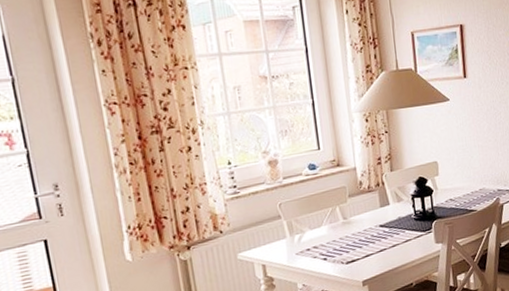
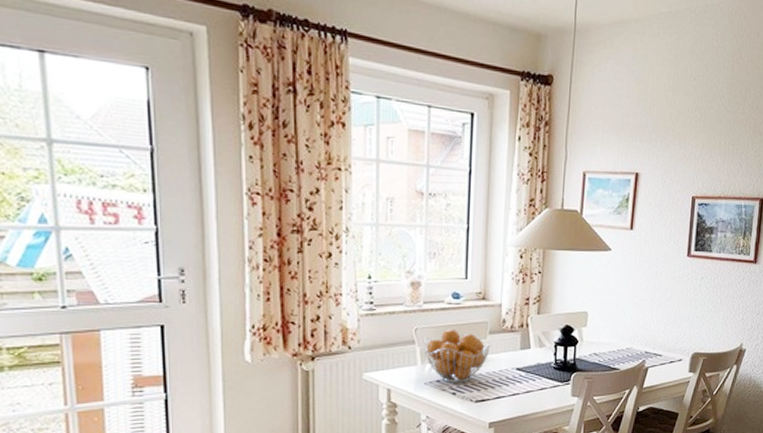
fruit basket: none [288,198,352,250] -> present [423,329,490,383]

